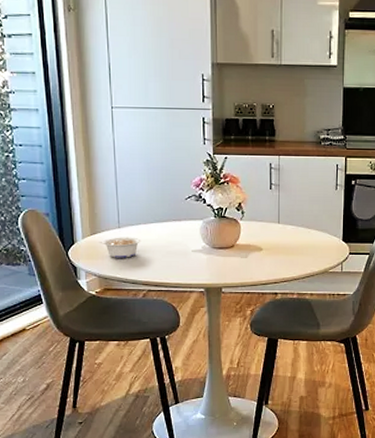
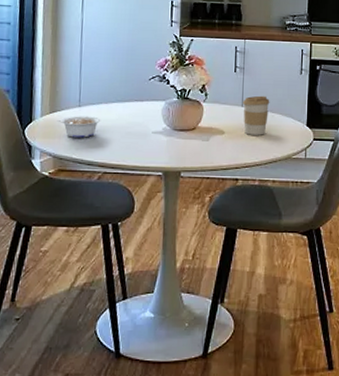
coffee cup: none [280,212,306,251] -> present [243,95,270,135]

